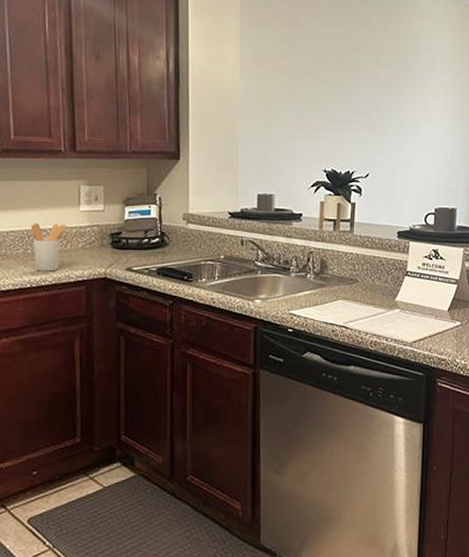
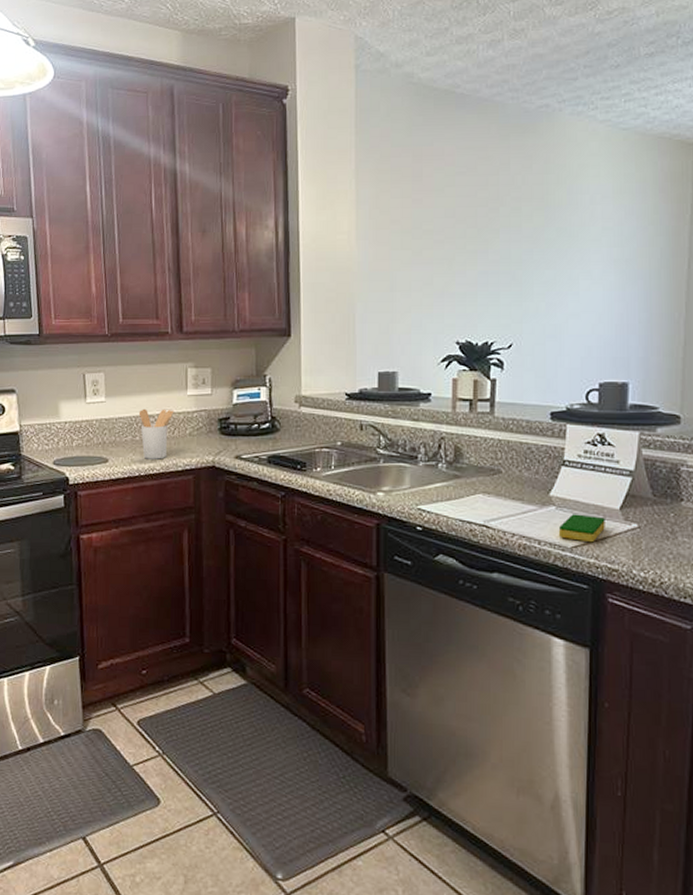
dish sponge: none [401,315,437,338] -> present [558,514,605,543]

